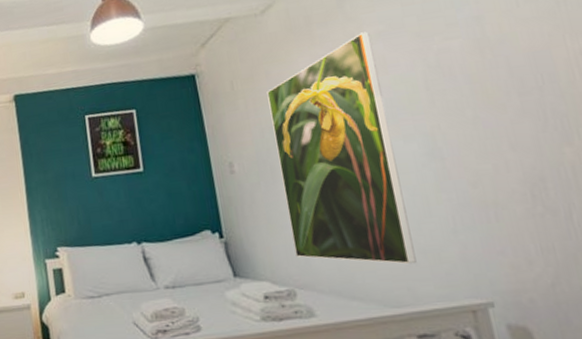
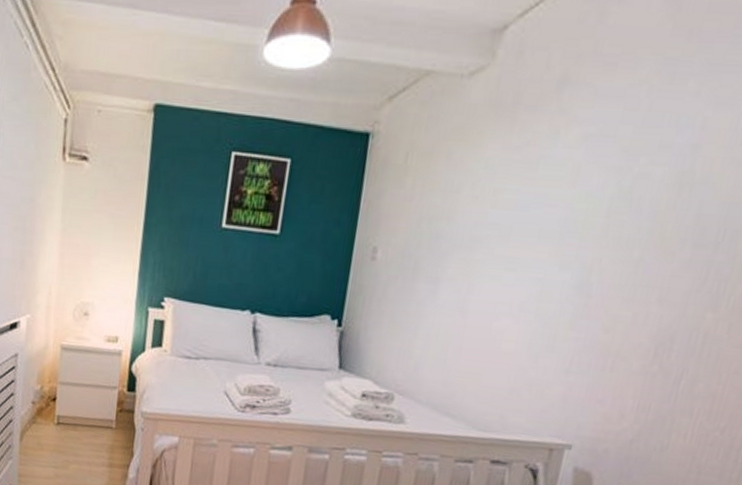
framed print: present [267,31,417,265] -> none [407,130,577,394]

